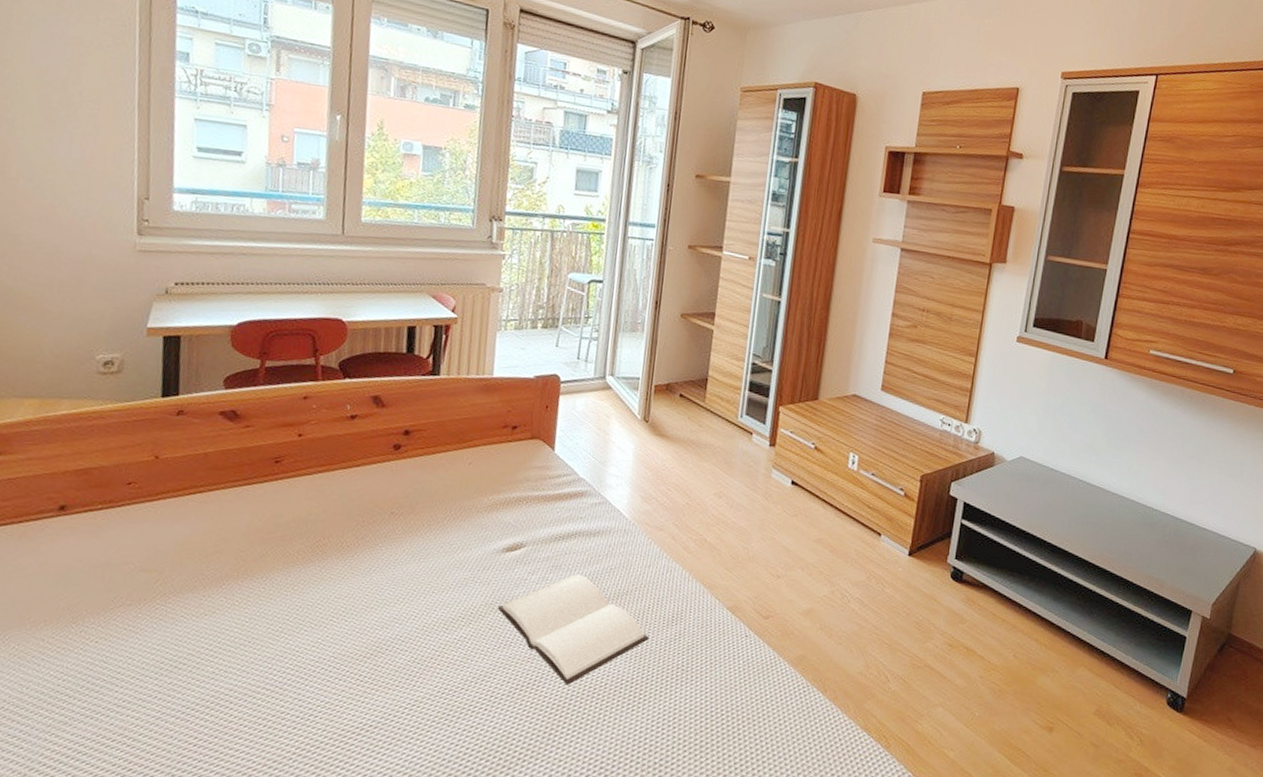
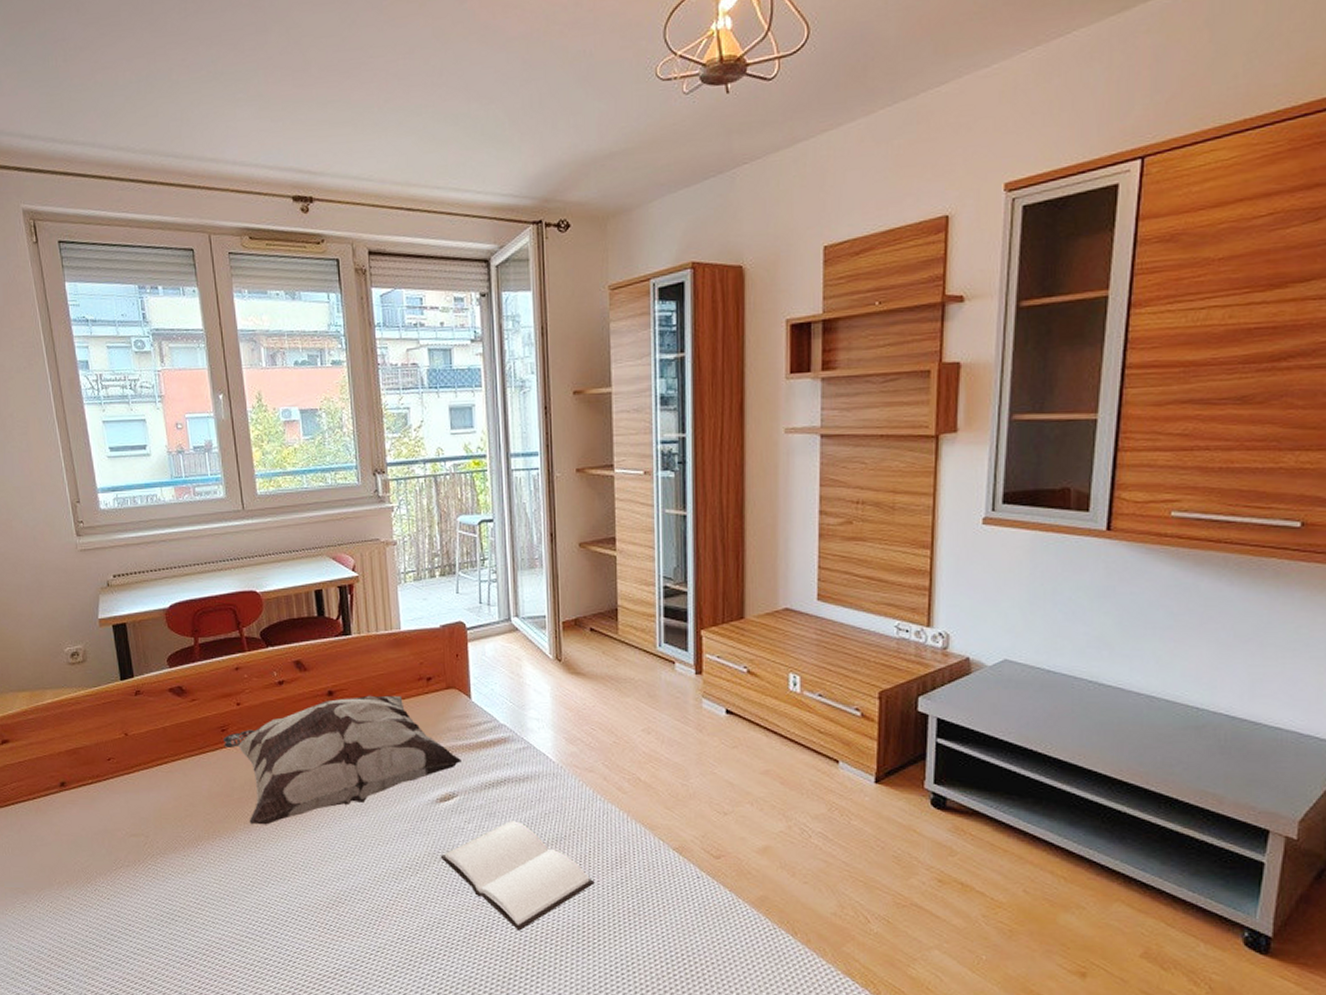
decorative pillow: none [274,438,535,566] -> present [222,695,461,825]

